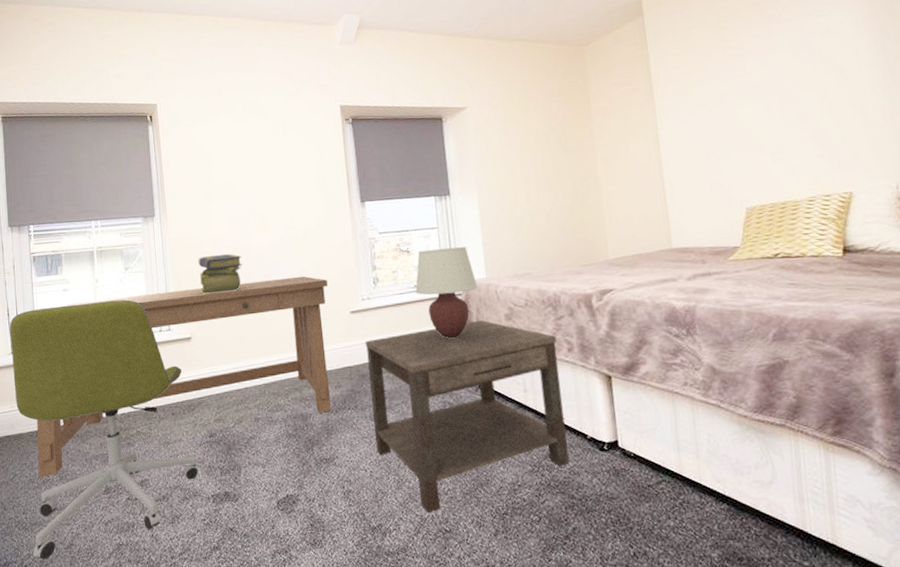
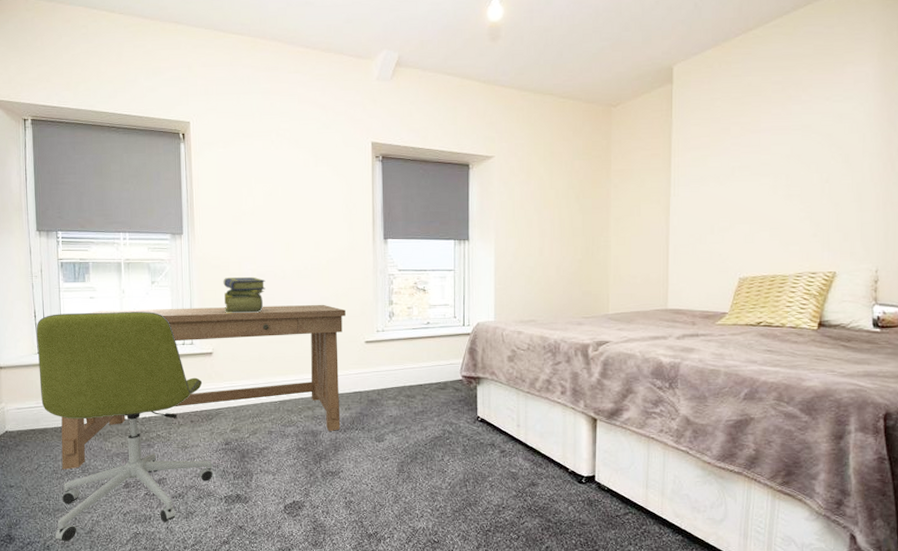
side table: present [365,320,569,514] -> none [376,359,552,526]
table lamp: present [415,246,478,338] -> none [427,289,486,373]

